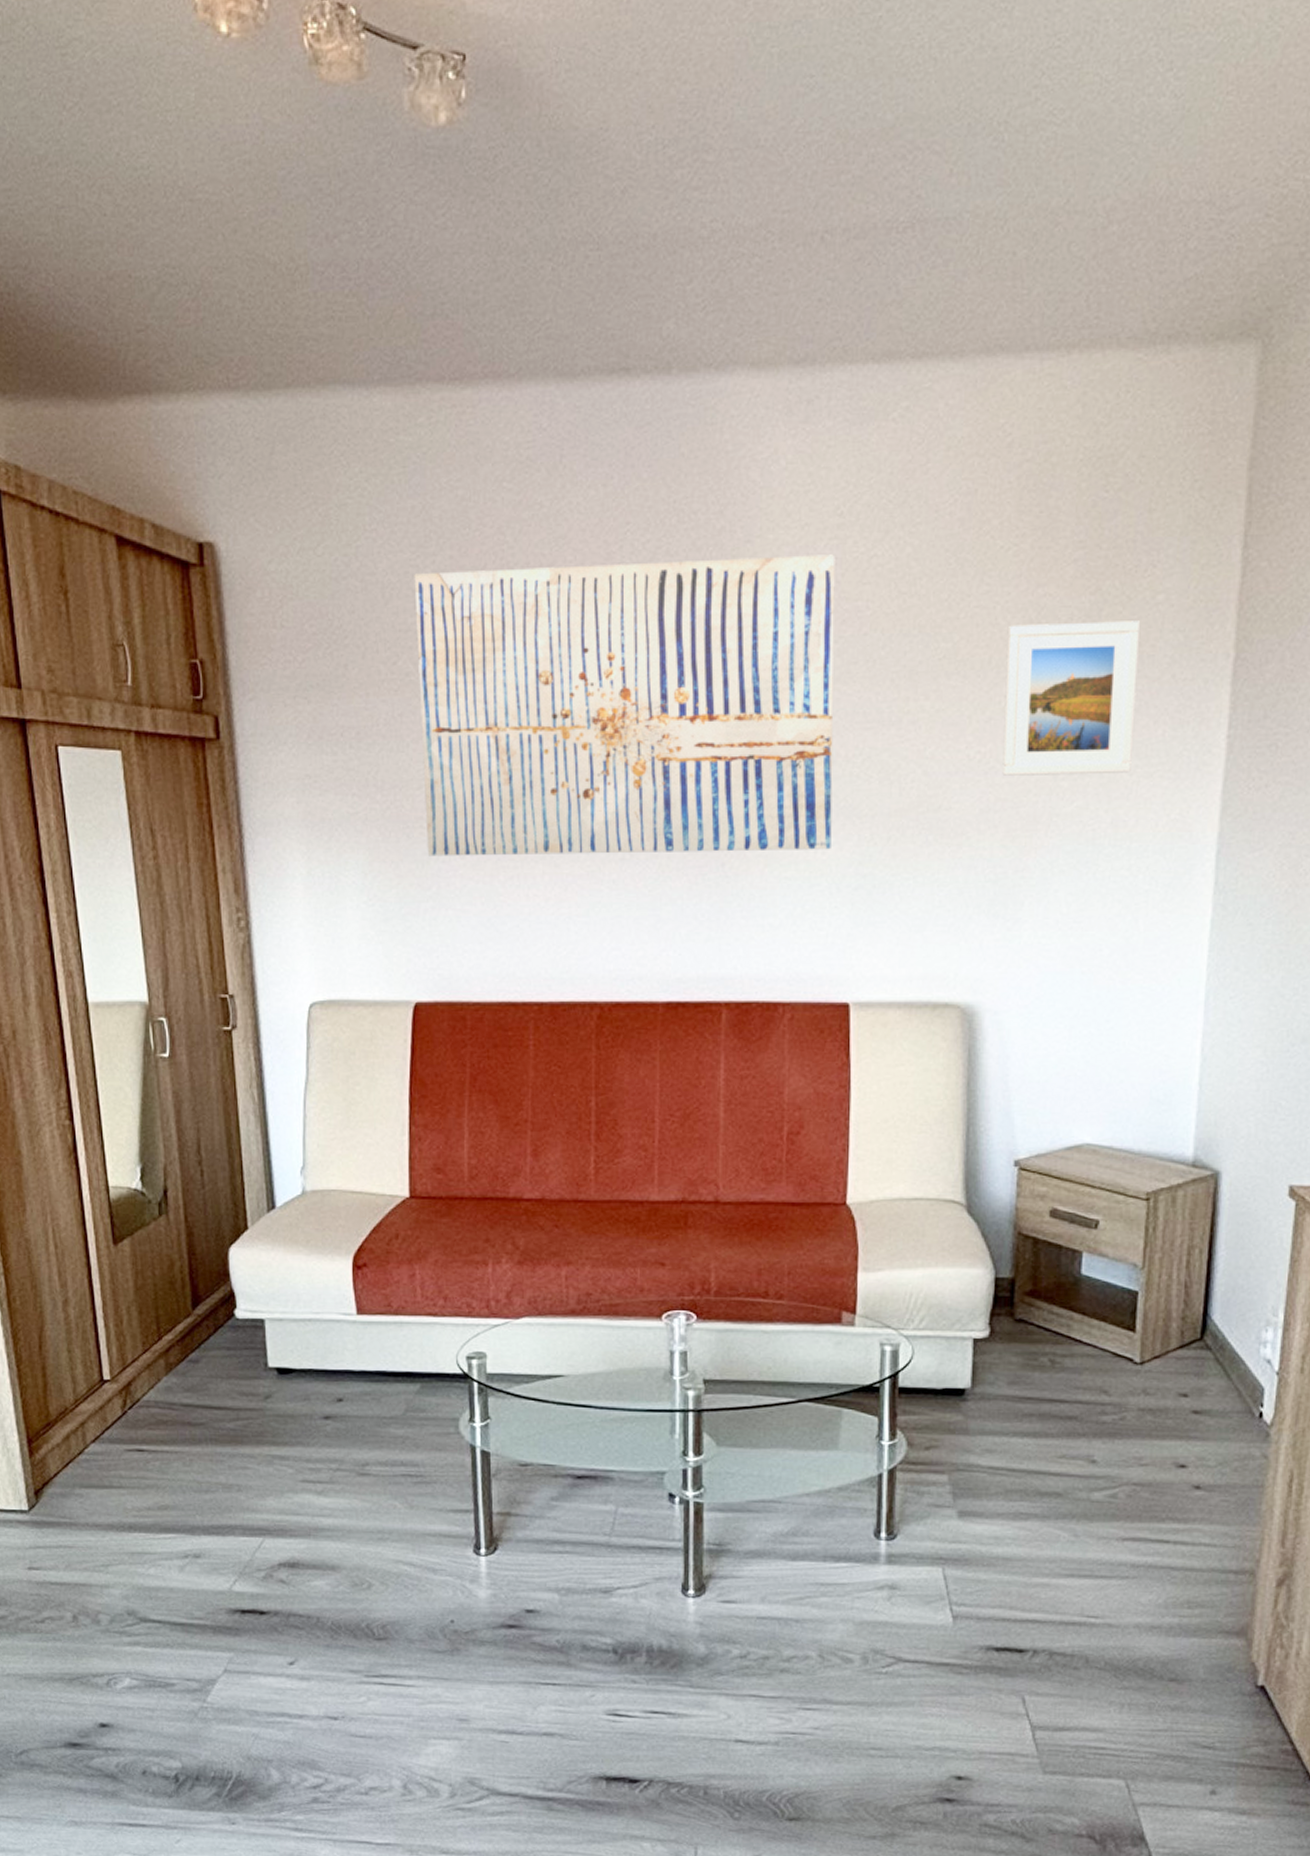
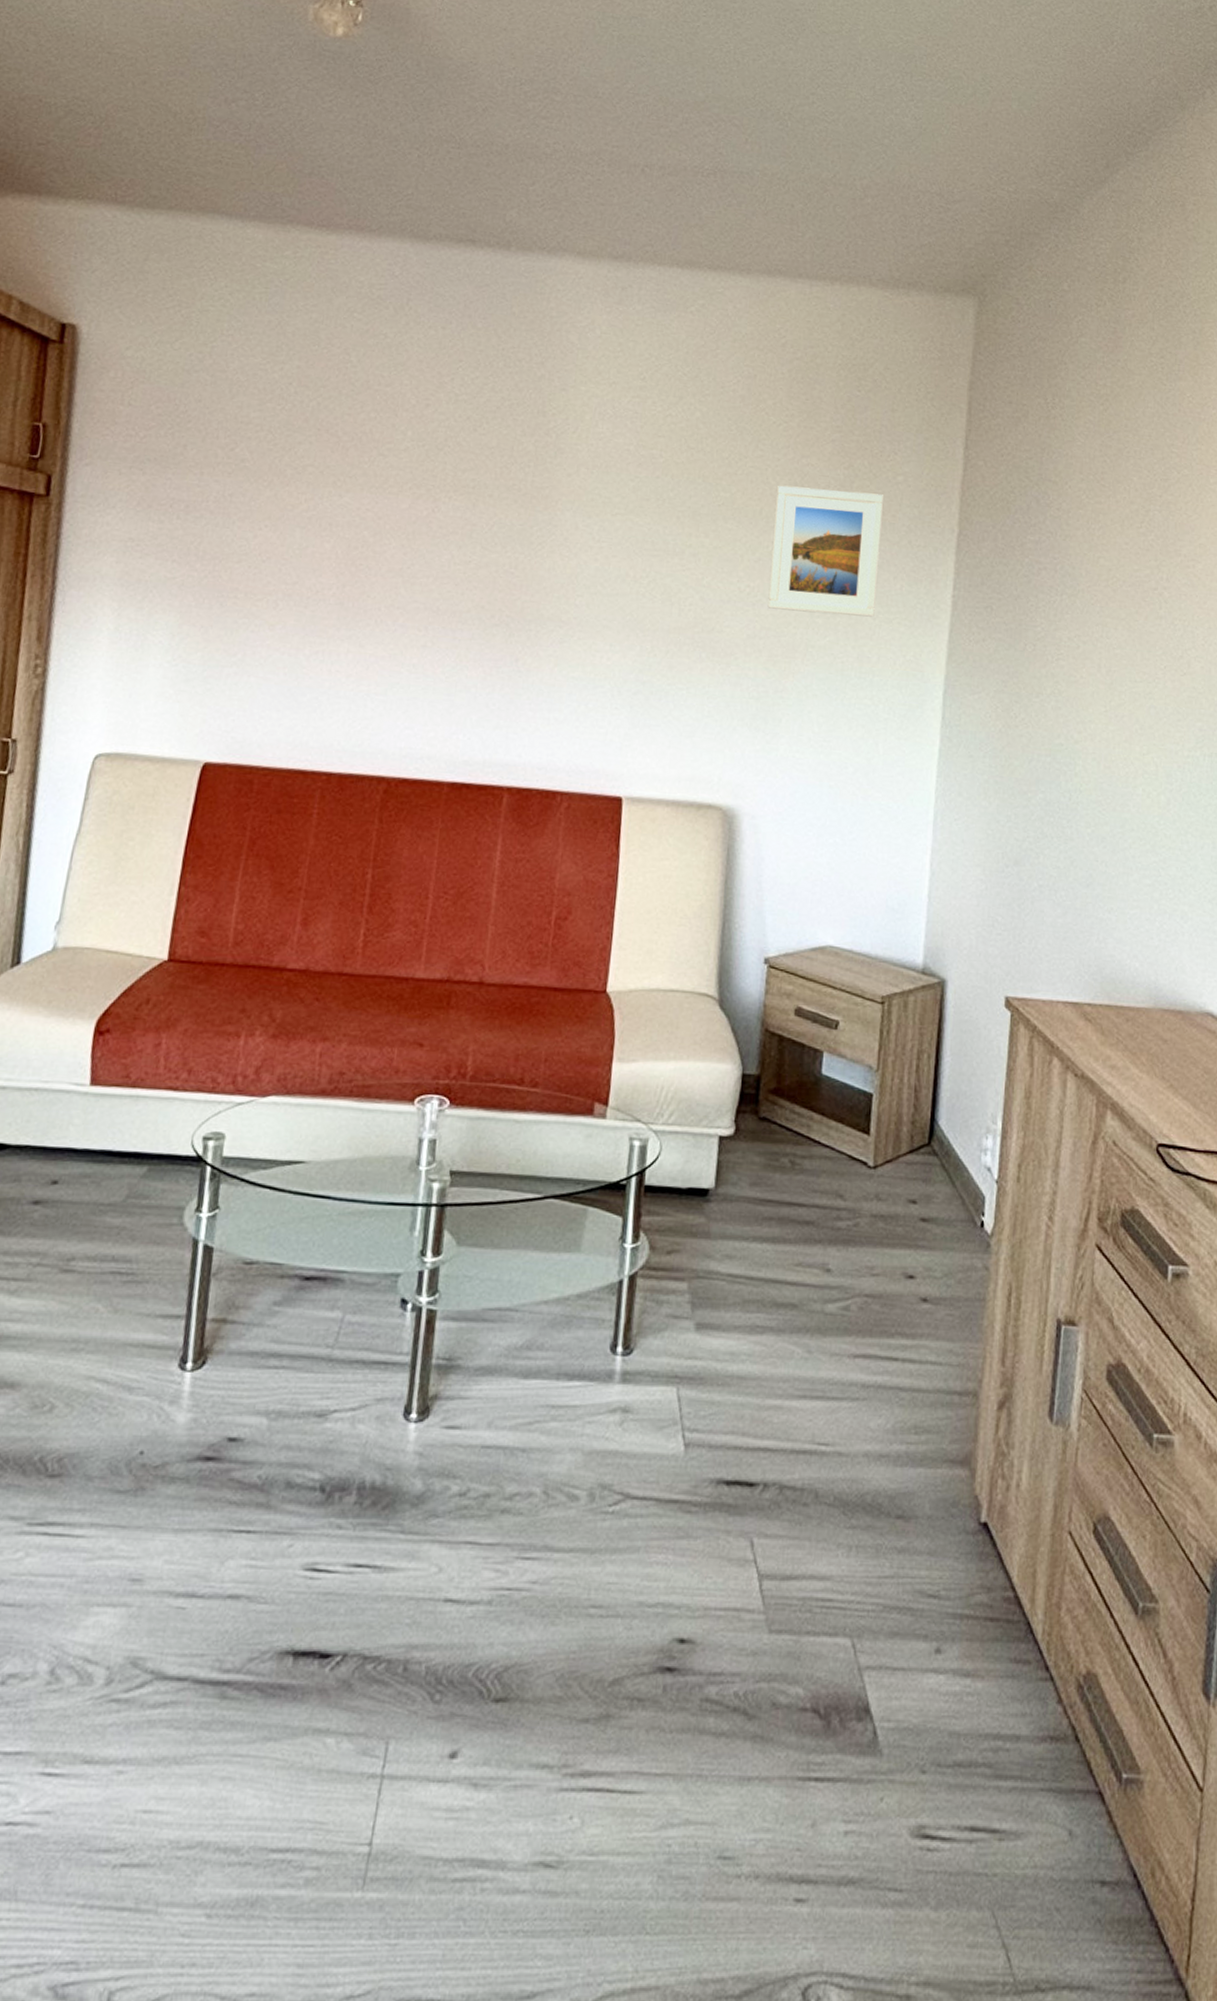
wall art: present [414,554,836,857] -> none [238,376,637,657]

